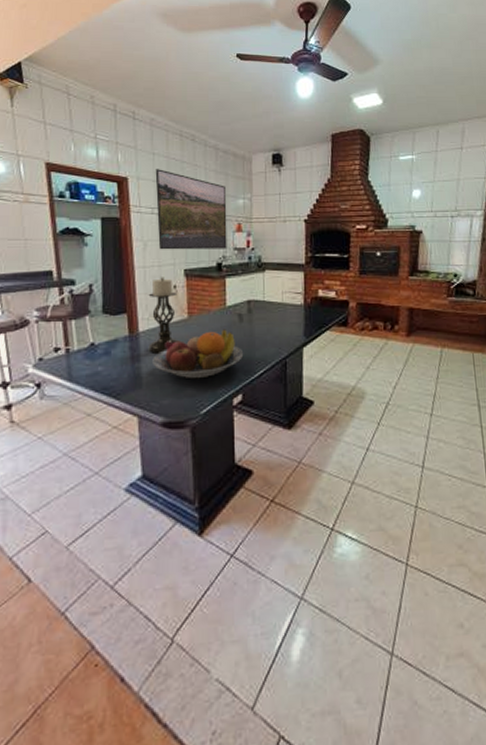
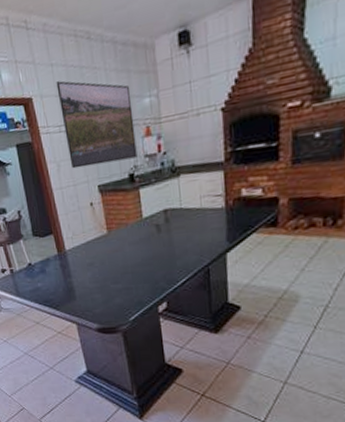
candle holder: present [148,277,180,353] -> none [68,195,103,269]
fruit bowl: present [152,329,244,379] -> none [81,241,165,290]

